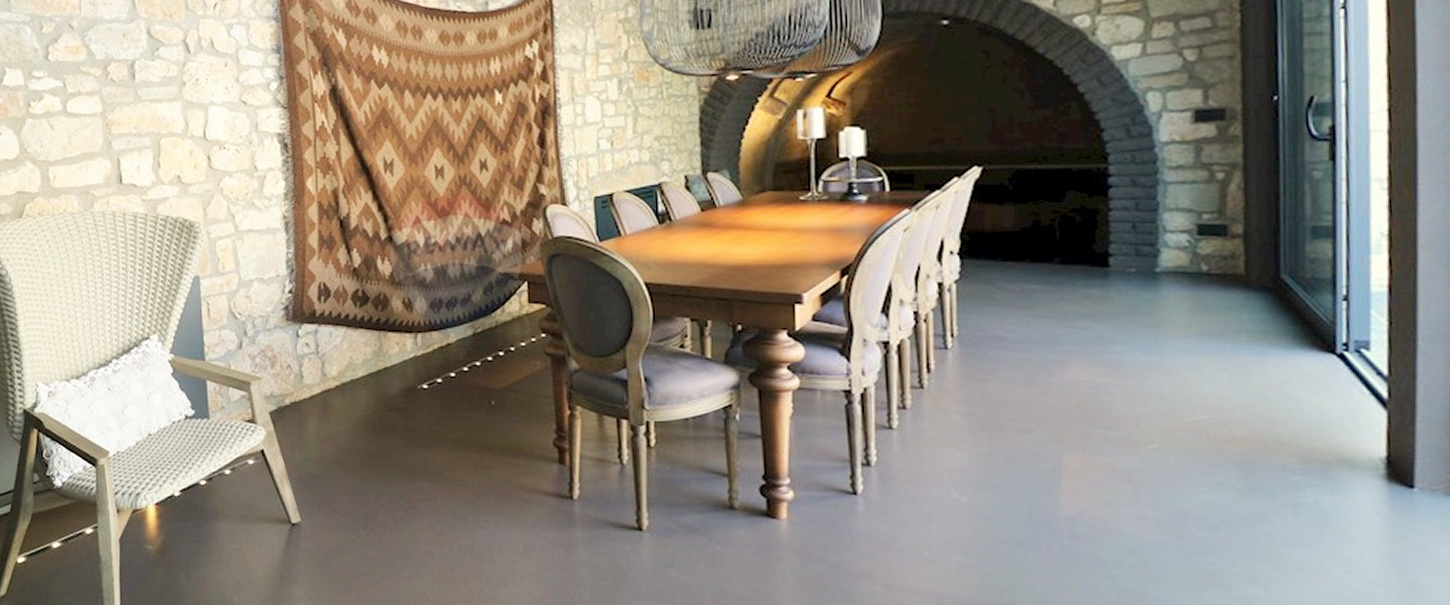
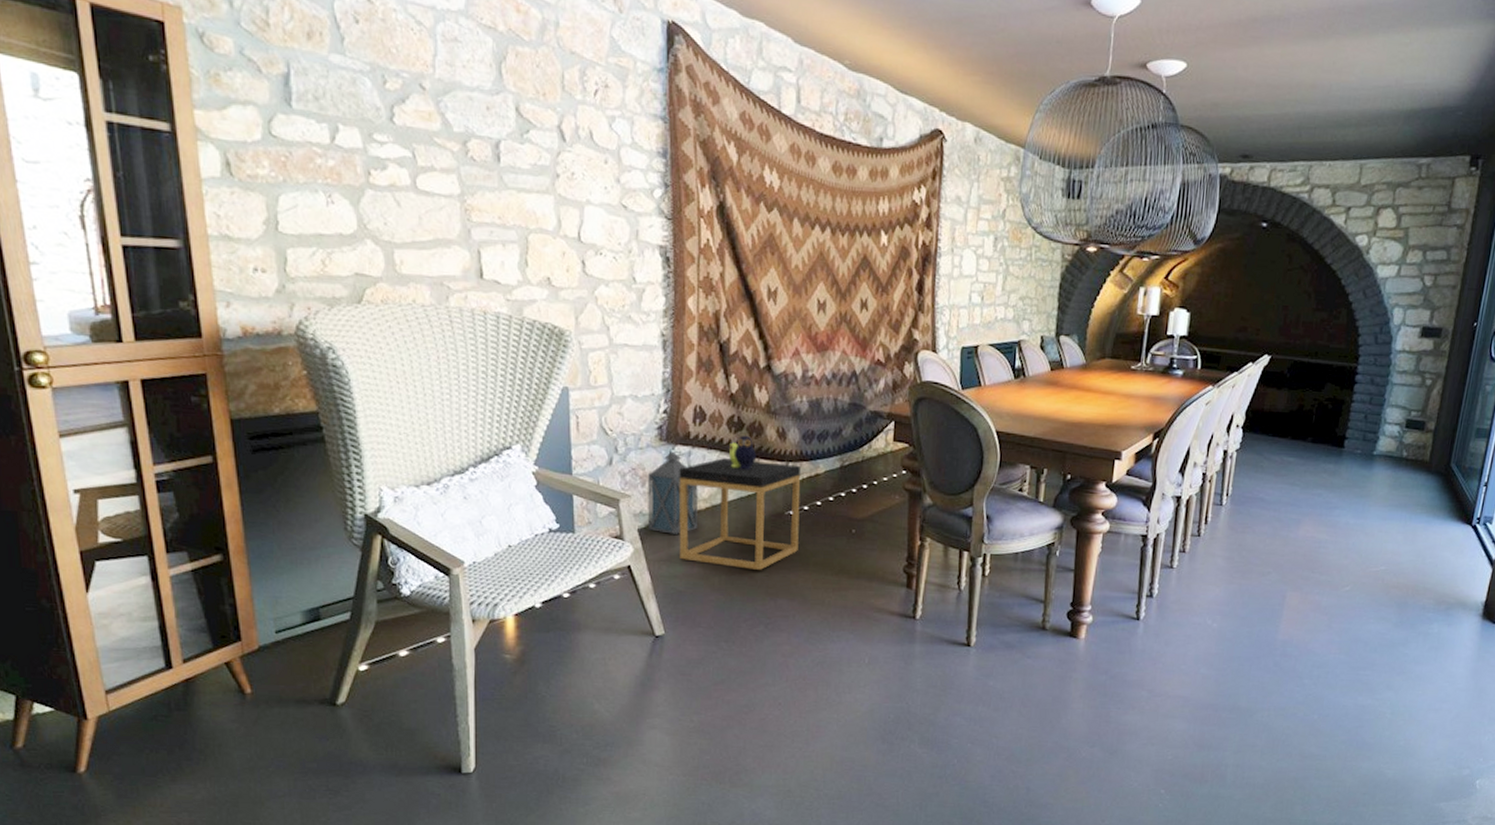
lantern: none [277,330,328,415] -> present [648,451,698,534]
side table: none [307,308,434,449] -> present [679,435,801,570]

